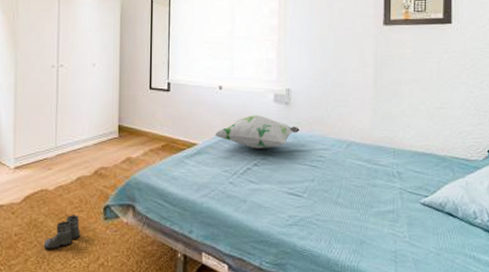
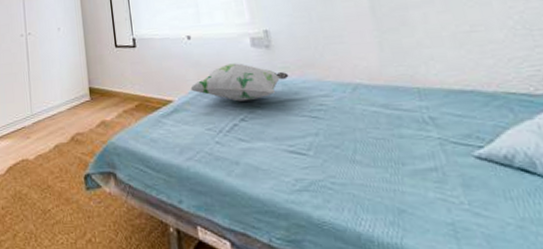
boots: present [43,214,81,251] -> none [29,184,65,225]

